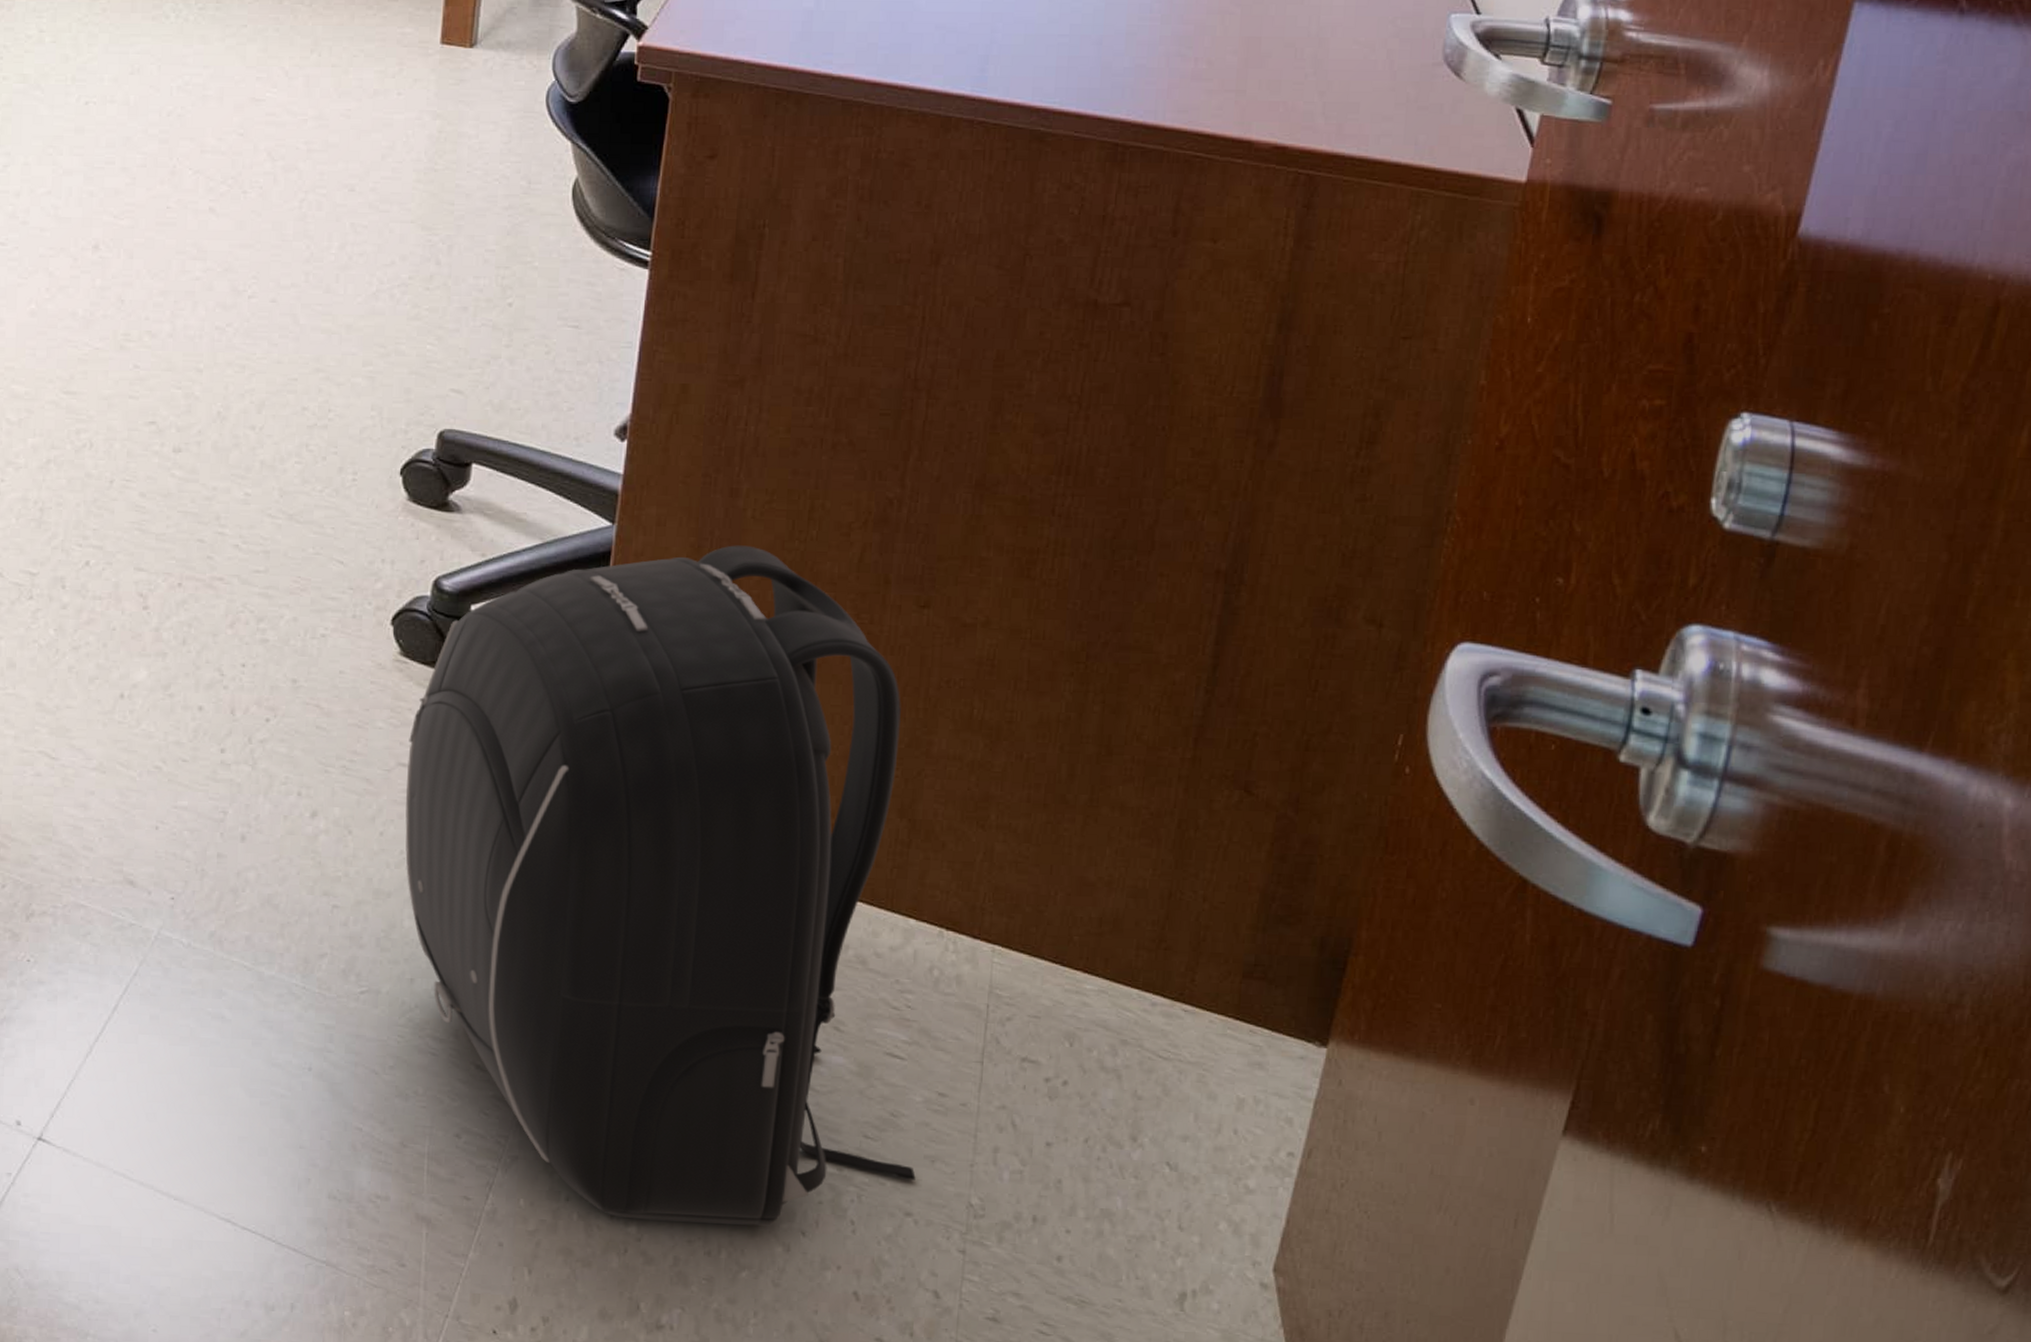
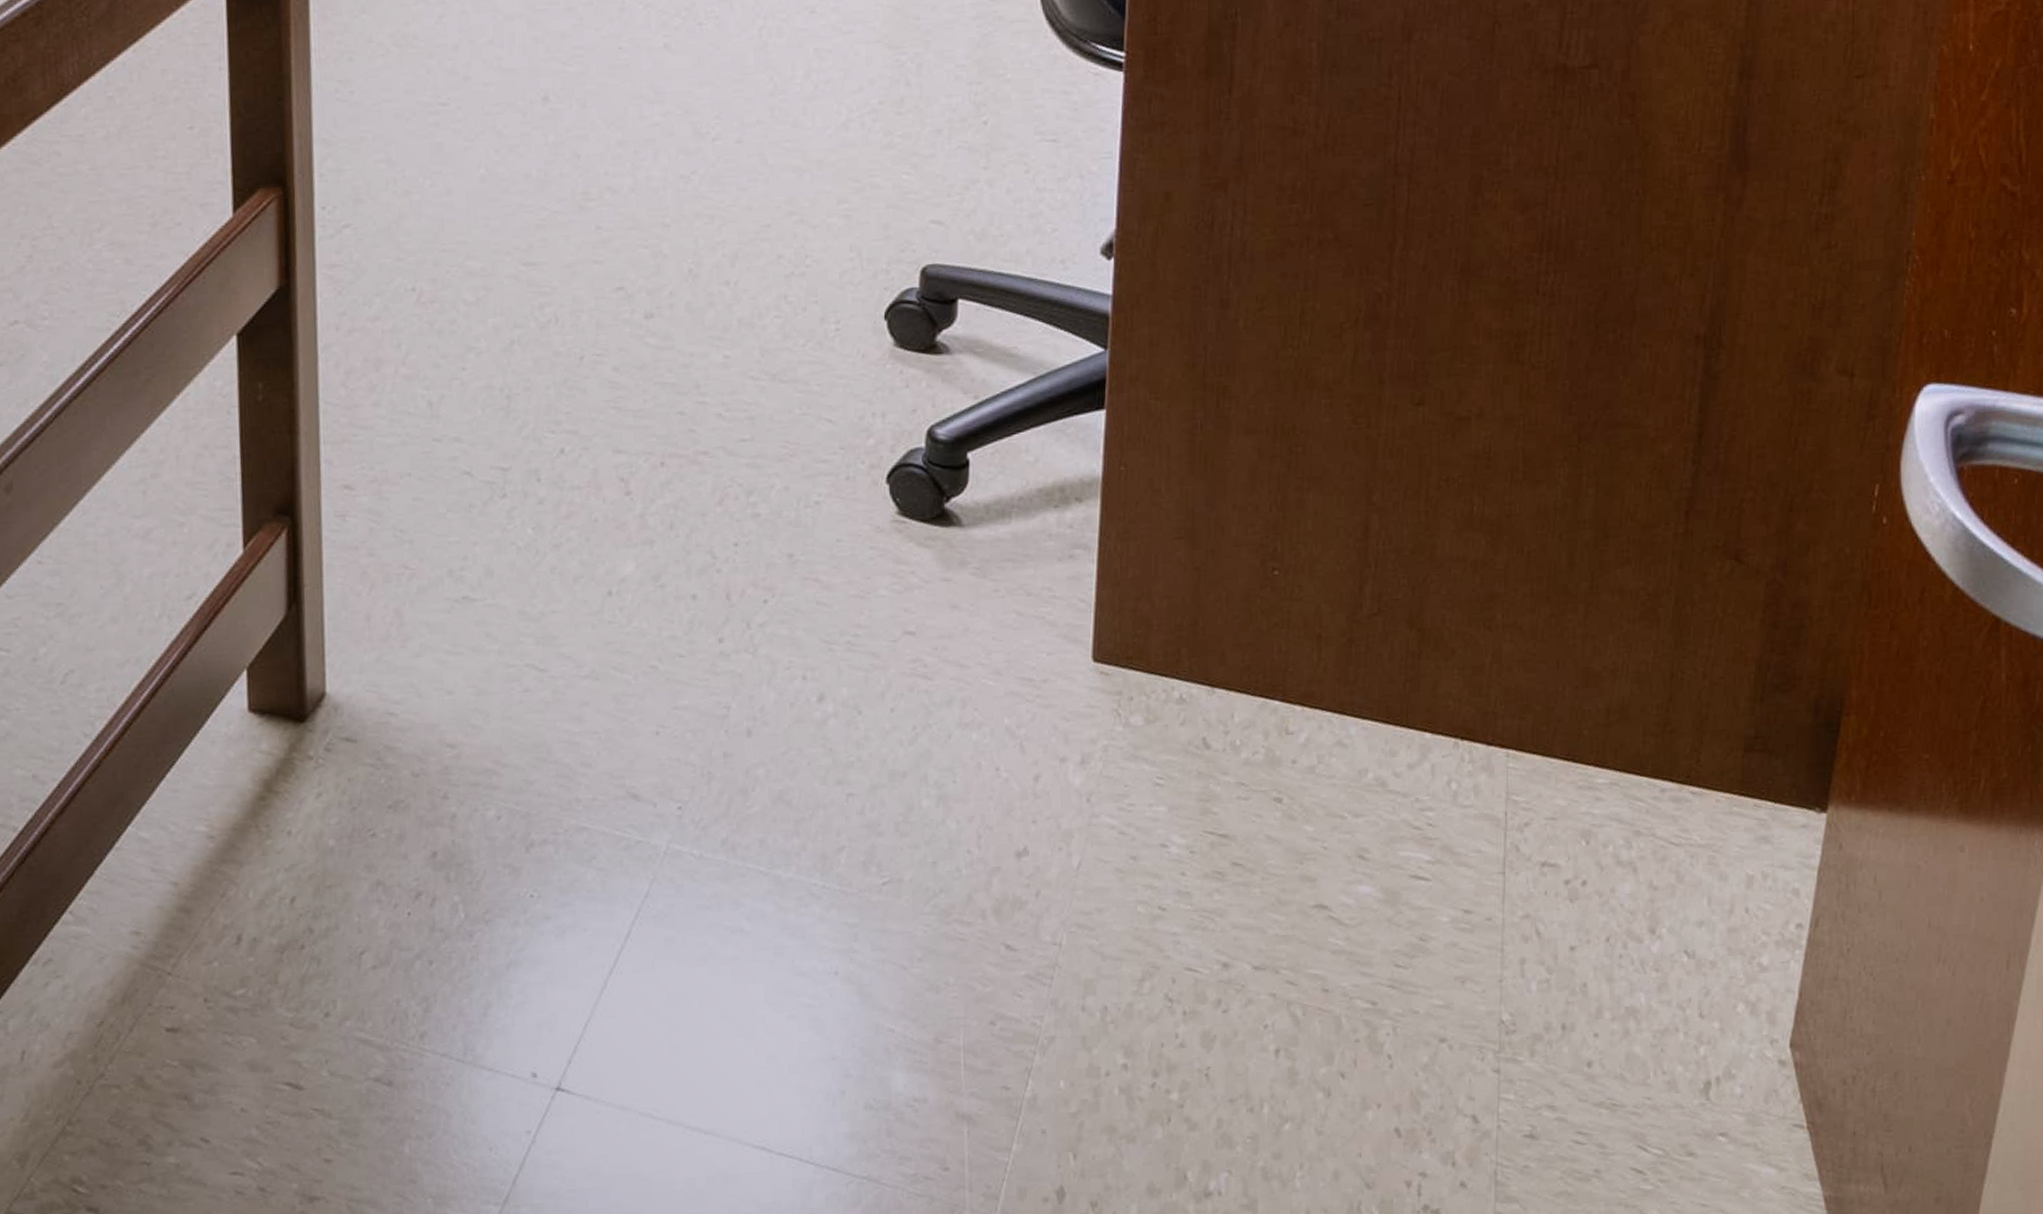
backpack: present [405,545,916,1226] -> none [913,358,1447,1086]

